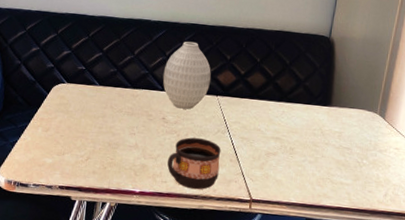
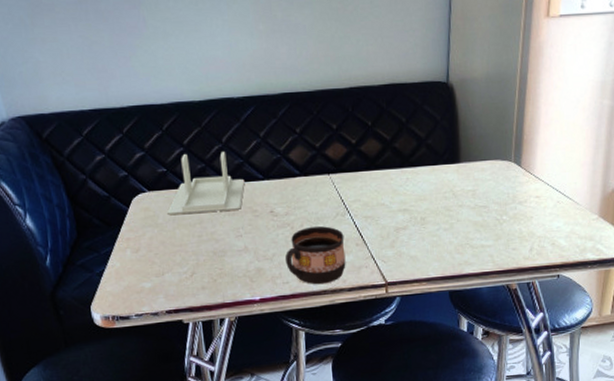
napkin holder: none [78,58,147,112] -> present [167,152,245,214]
vase: present [162,41,212,110] -> none [260,115,319,197]

